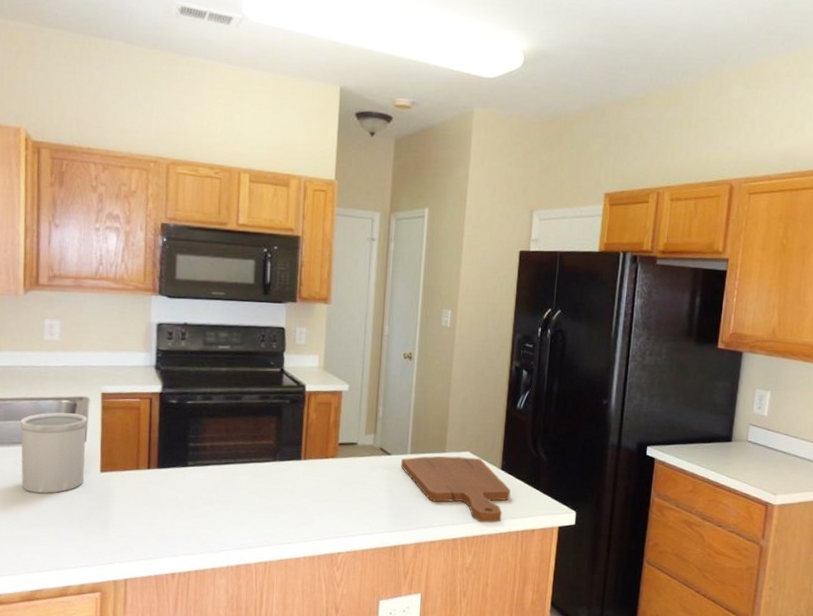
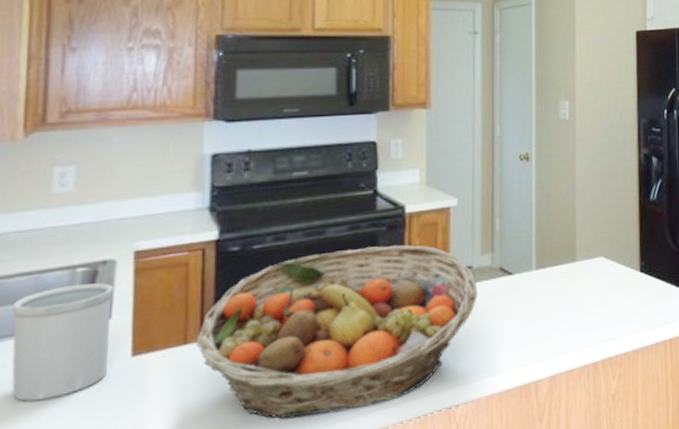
fruit basket: none [145,414,361,541] -> present [195,245,478,419]
cutting board: present [401,455,511,523] -> none [526,262,653,338]

